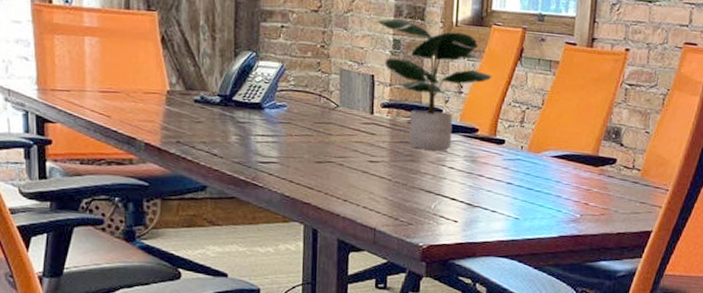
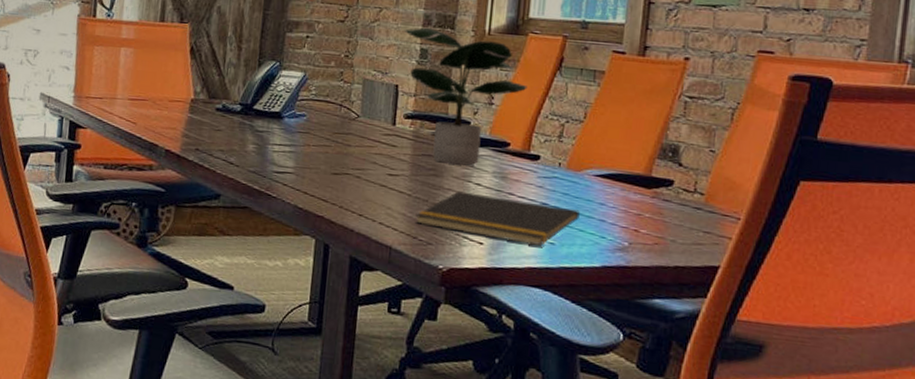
notepad: none [396,175,540,222] -> present [415,191,580,247]

